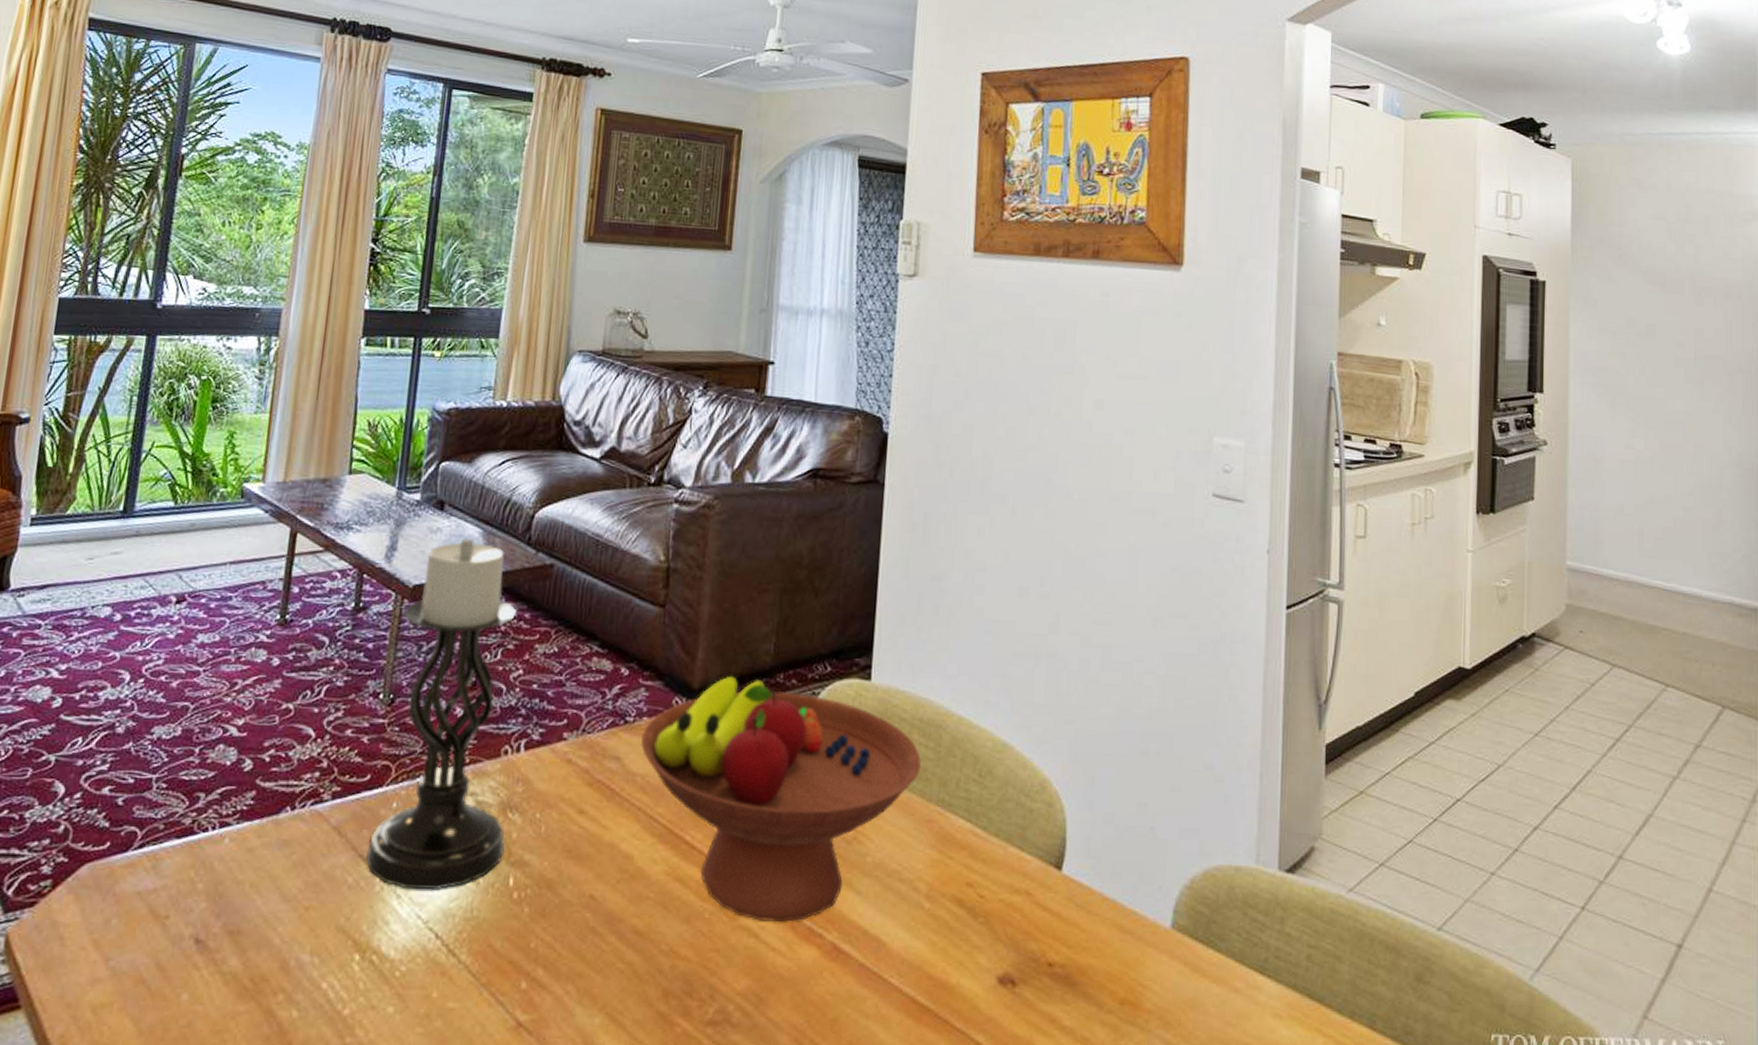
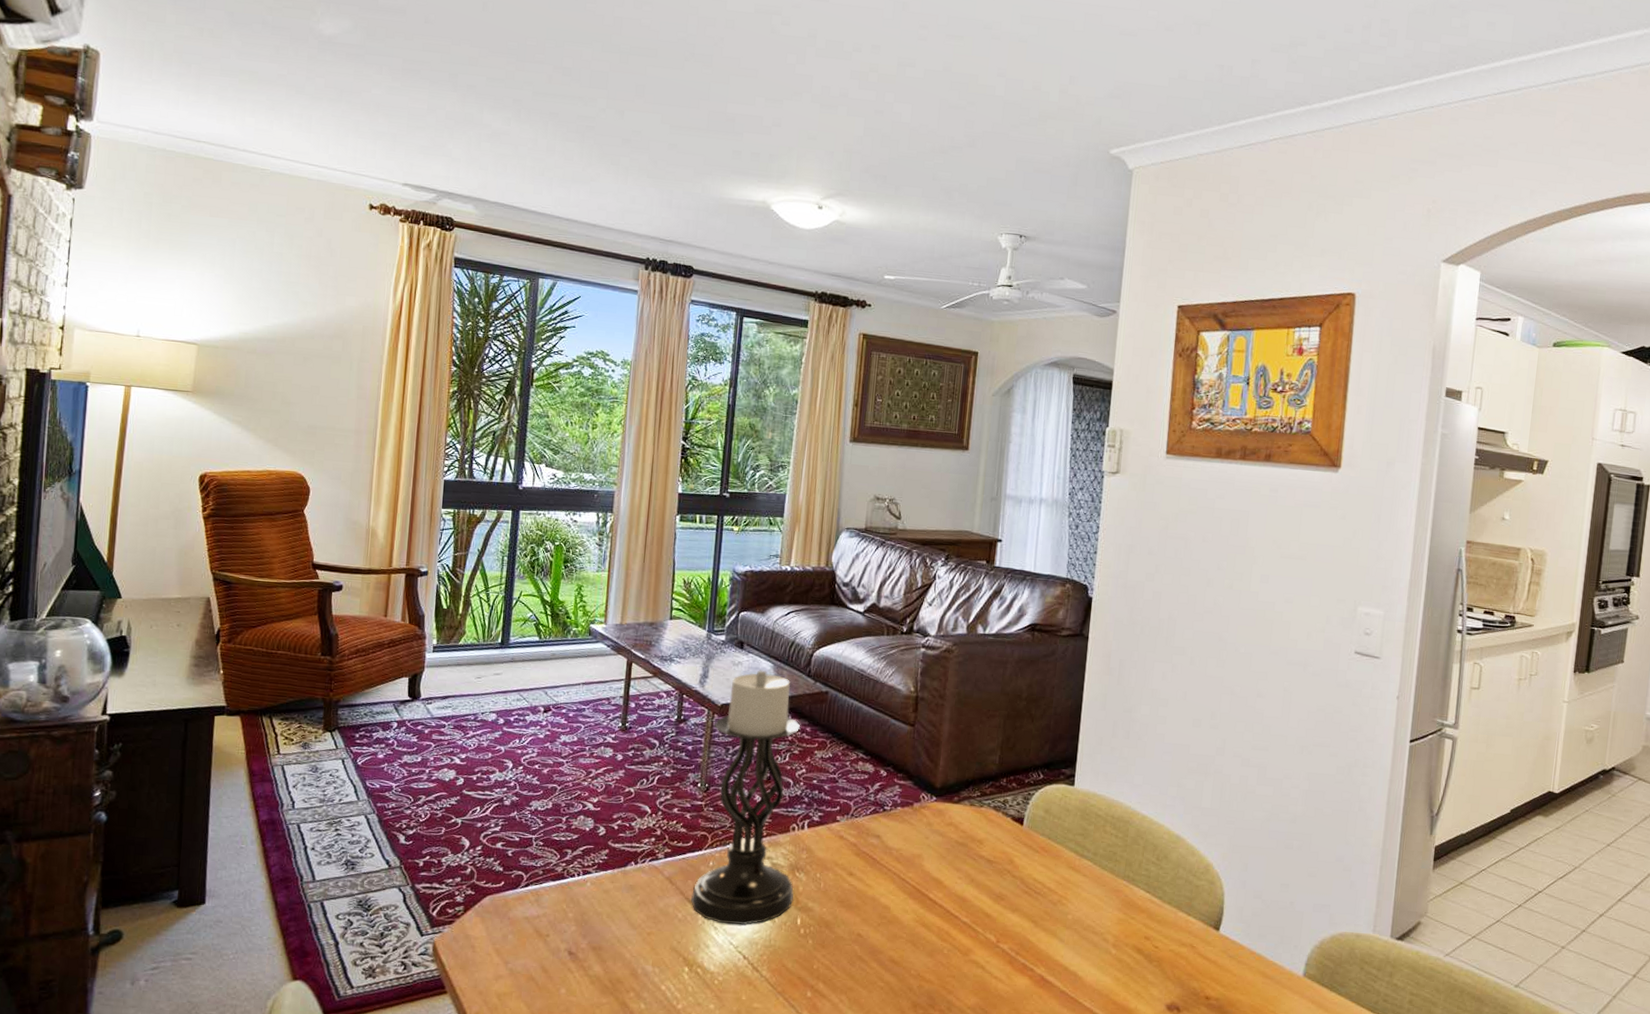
fruit bowl: present [641,675,921,923] -> none [896,779,1112,959]

